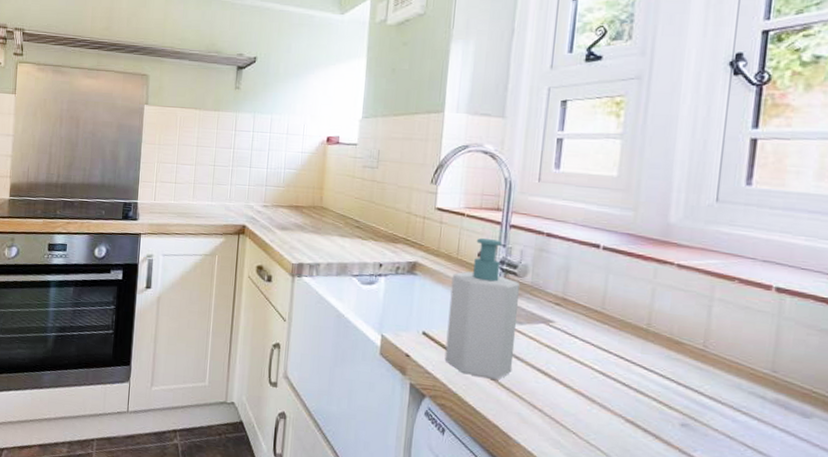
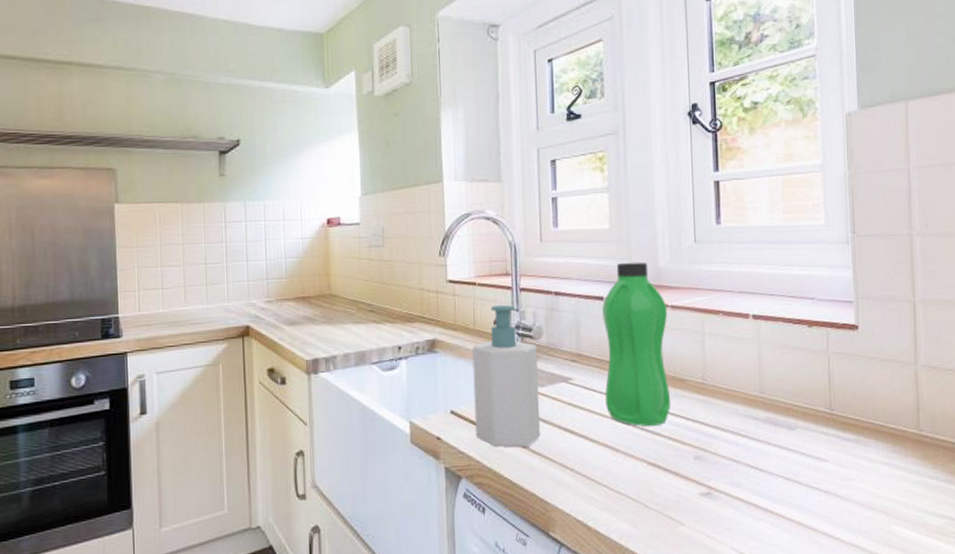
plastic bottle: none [586,212,673,385] -> present [602,262,671,427]

